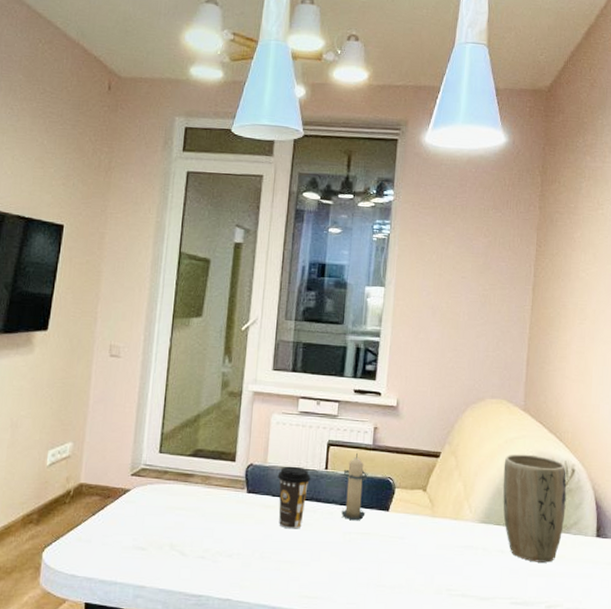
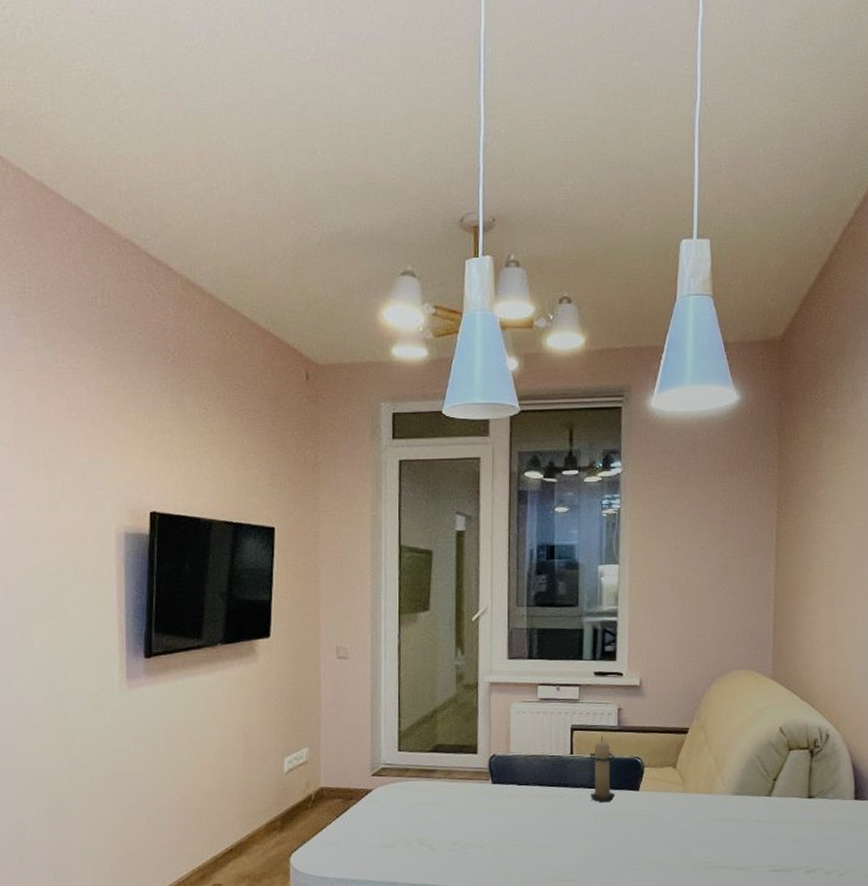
coffee cup: present [277,466,311,529] -> none [522,753,557,816]
plant pot: present [503,454,567,563] -> none [755,723,822,829]

